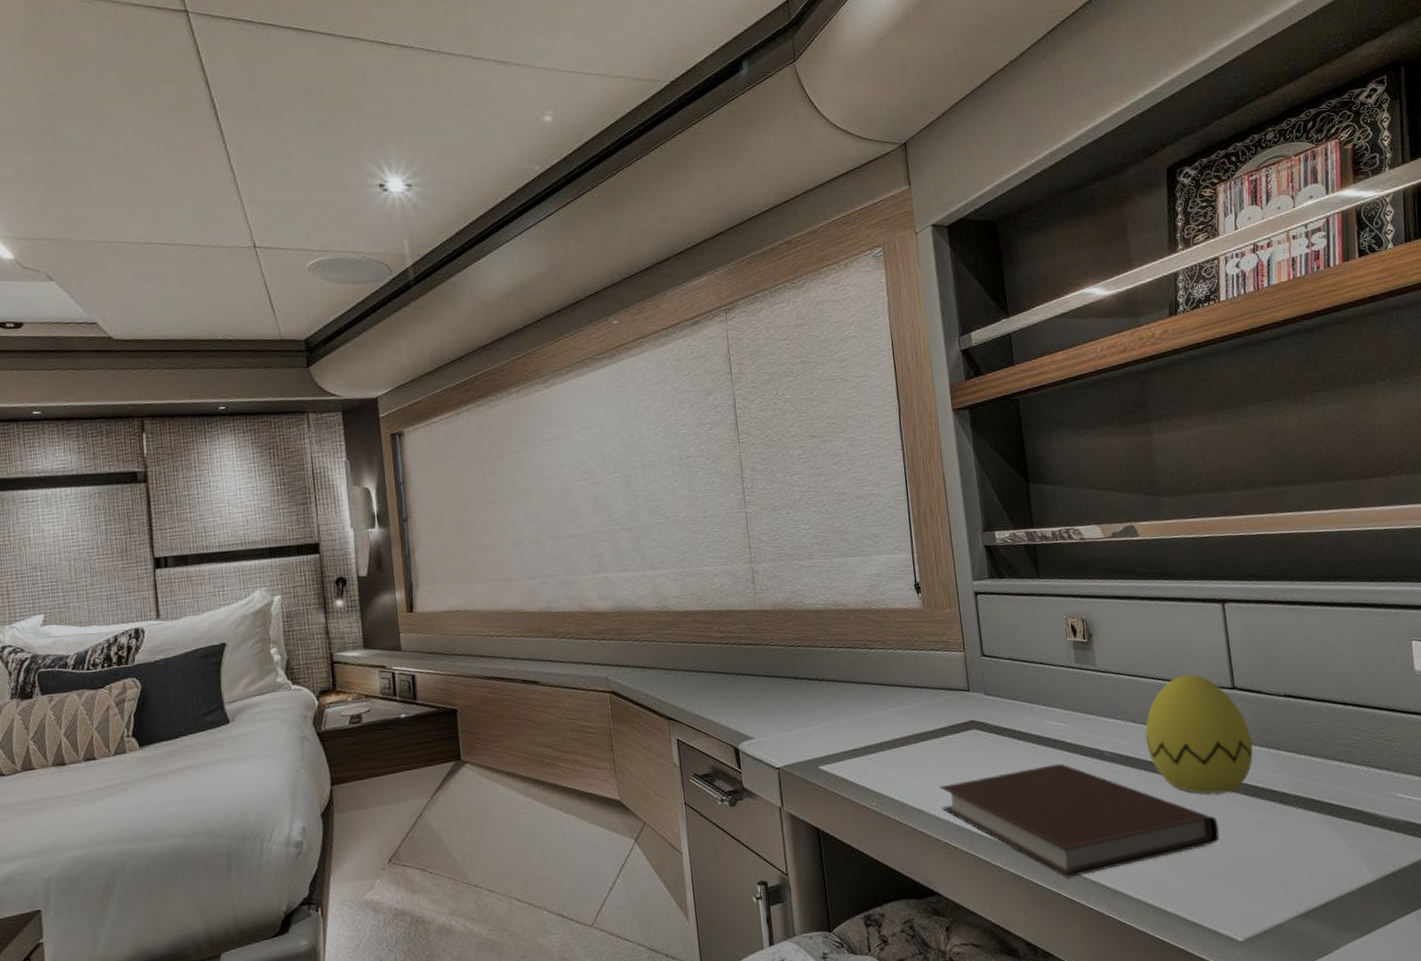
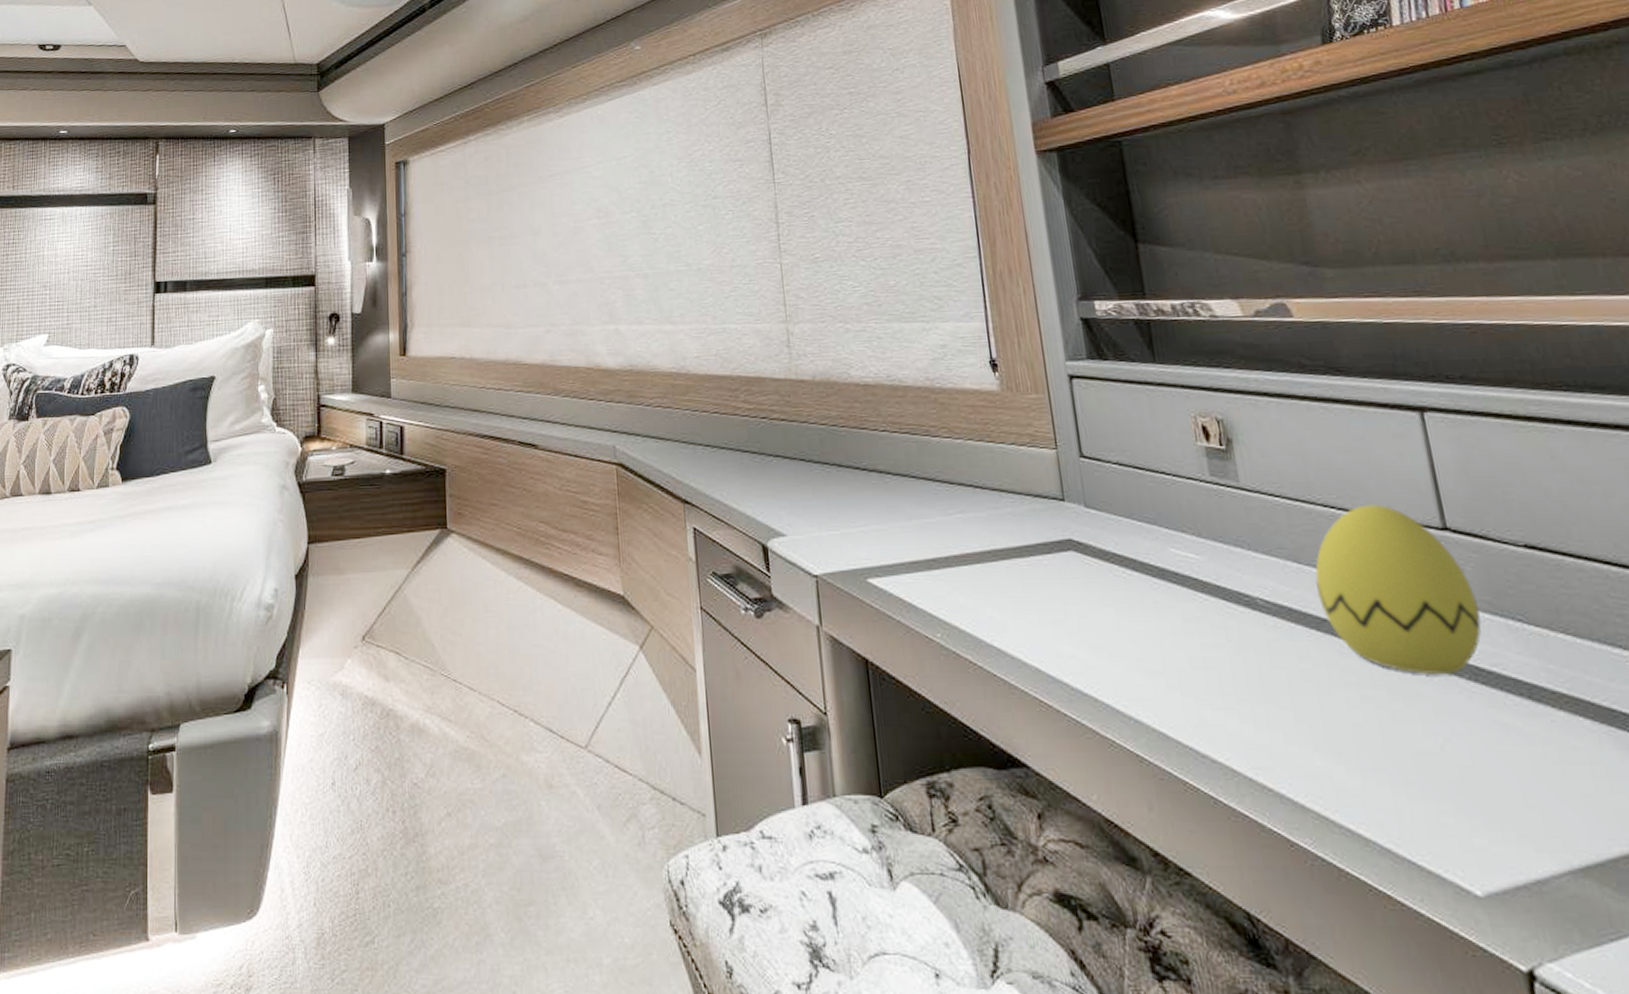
notebook: present [939,763,1220,878] -> none [1026,608,1437,768]

